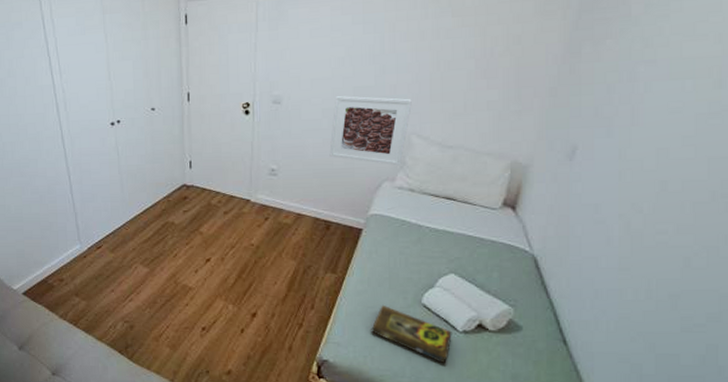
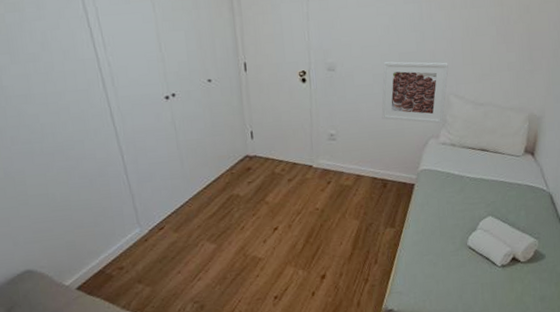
book: present [371,304,452,364] -> none [427,251,493,297]

